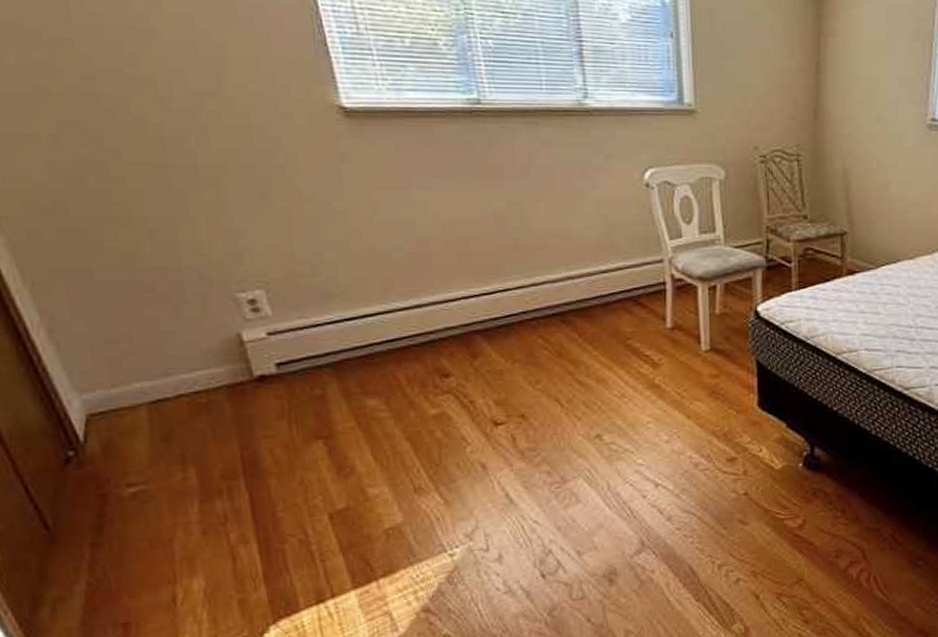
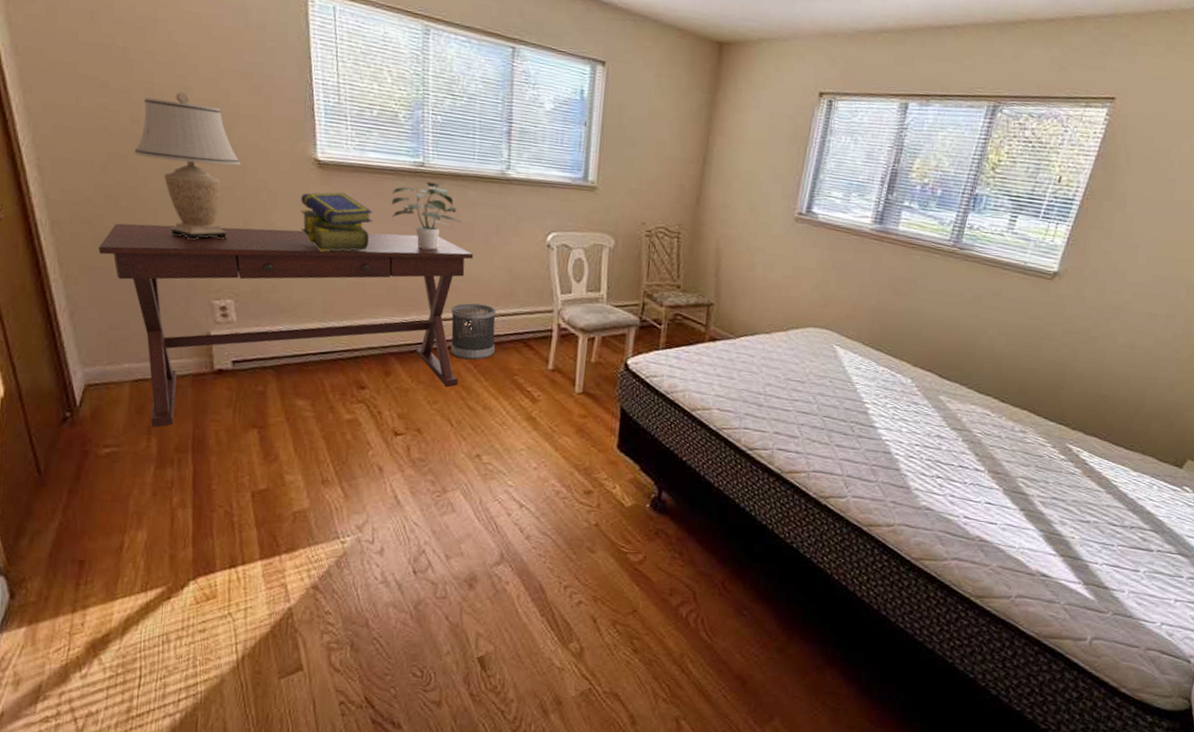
desk: none [70,187,563,454] -> present [99,223,474,427]
table lamp: none [93,35,242,222] -> present [134,92,241,240]
stack of books: none [329,145,427,219] -> present [300,192,373,252]
potted plant: none [446,121,538,204] -> present [392,181,462,250]
wastebasket: none [541,262,600,328] -> present [451,303,496,360]

